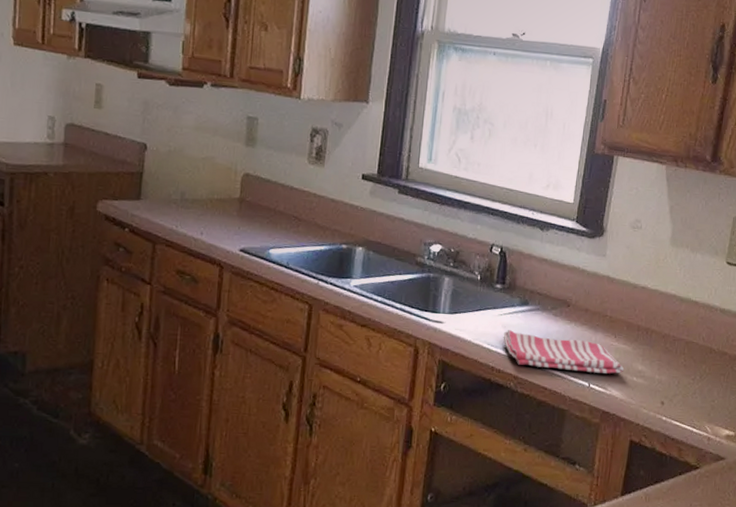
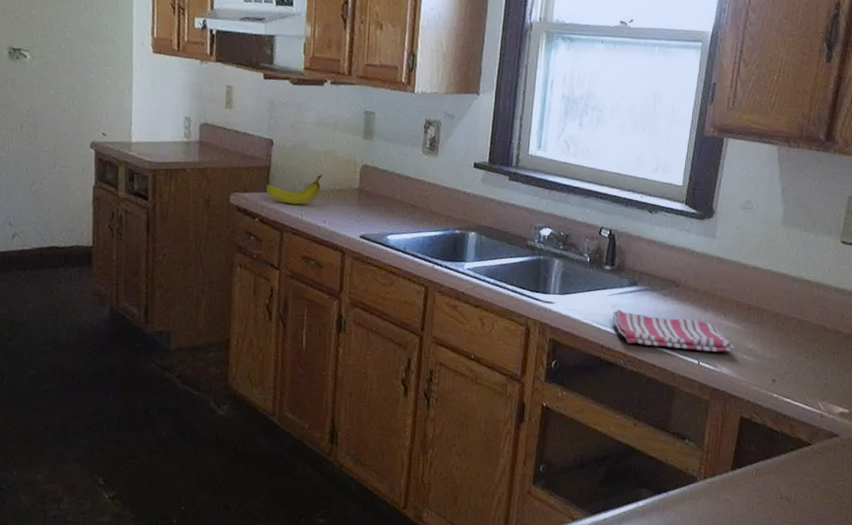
fruit: none [137,182,200,215] -> present [265,174,322,205]

